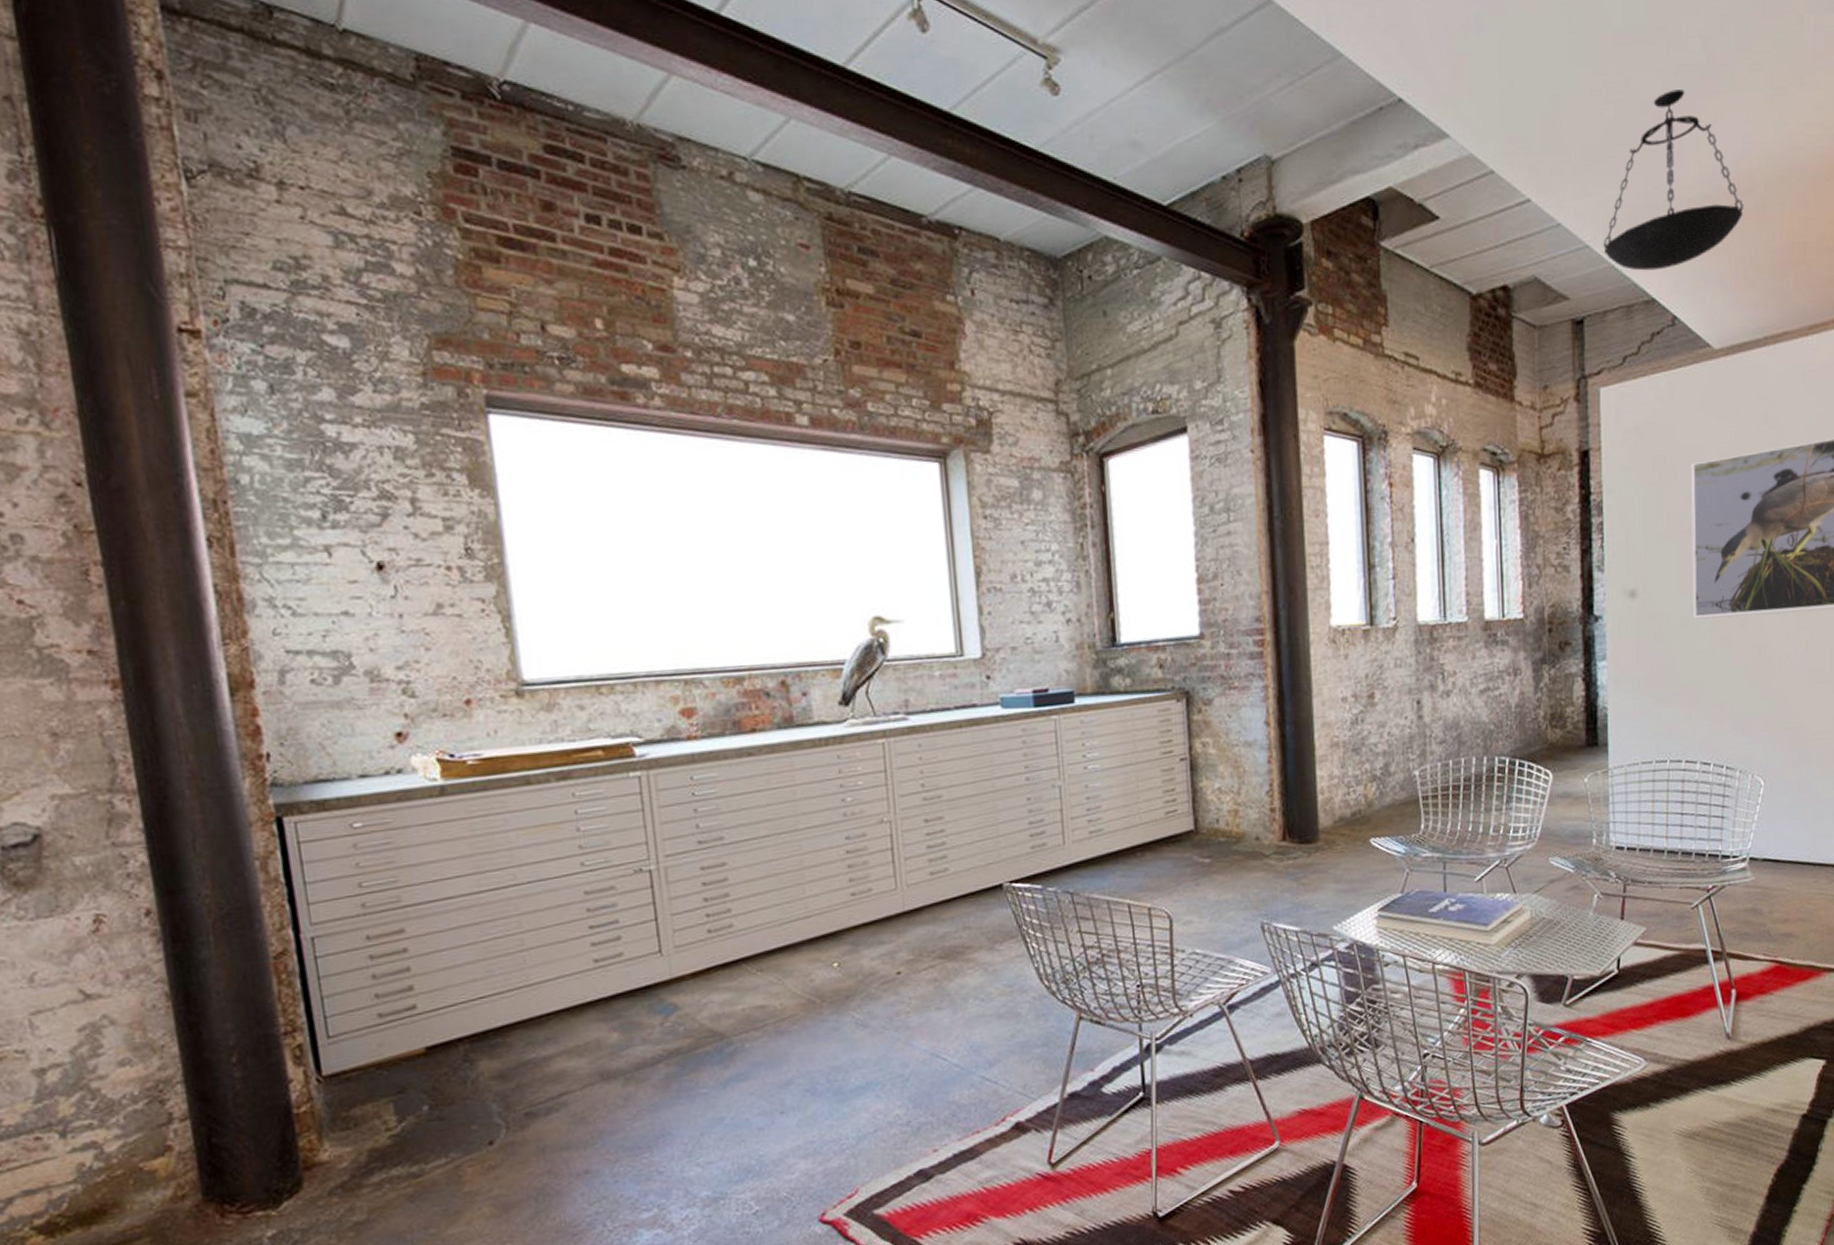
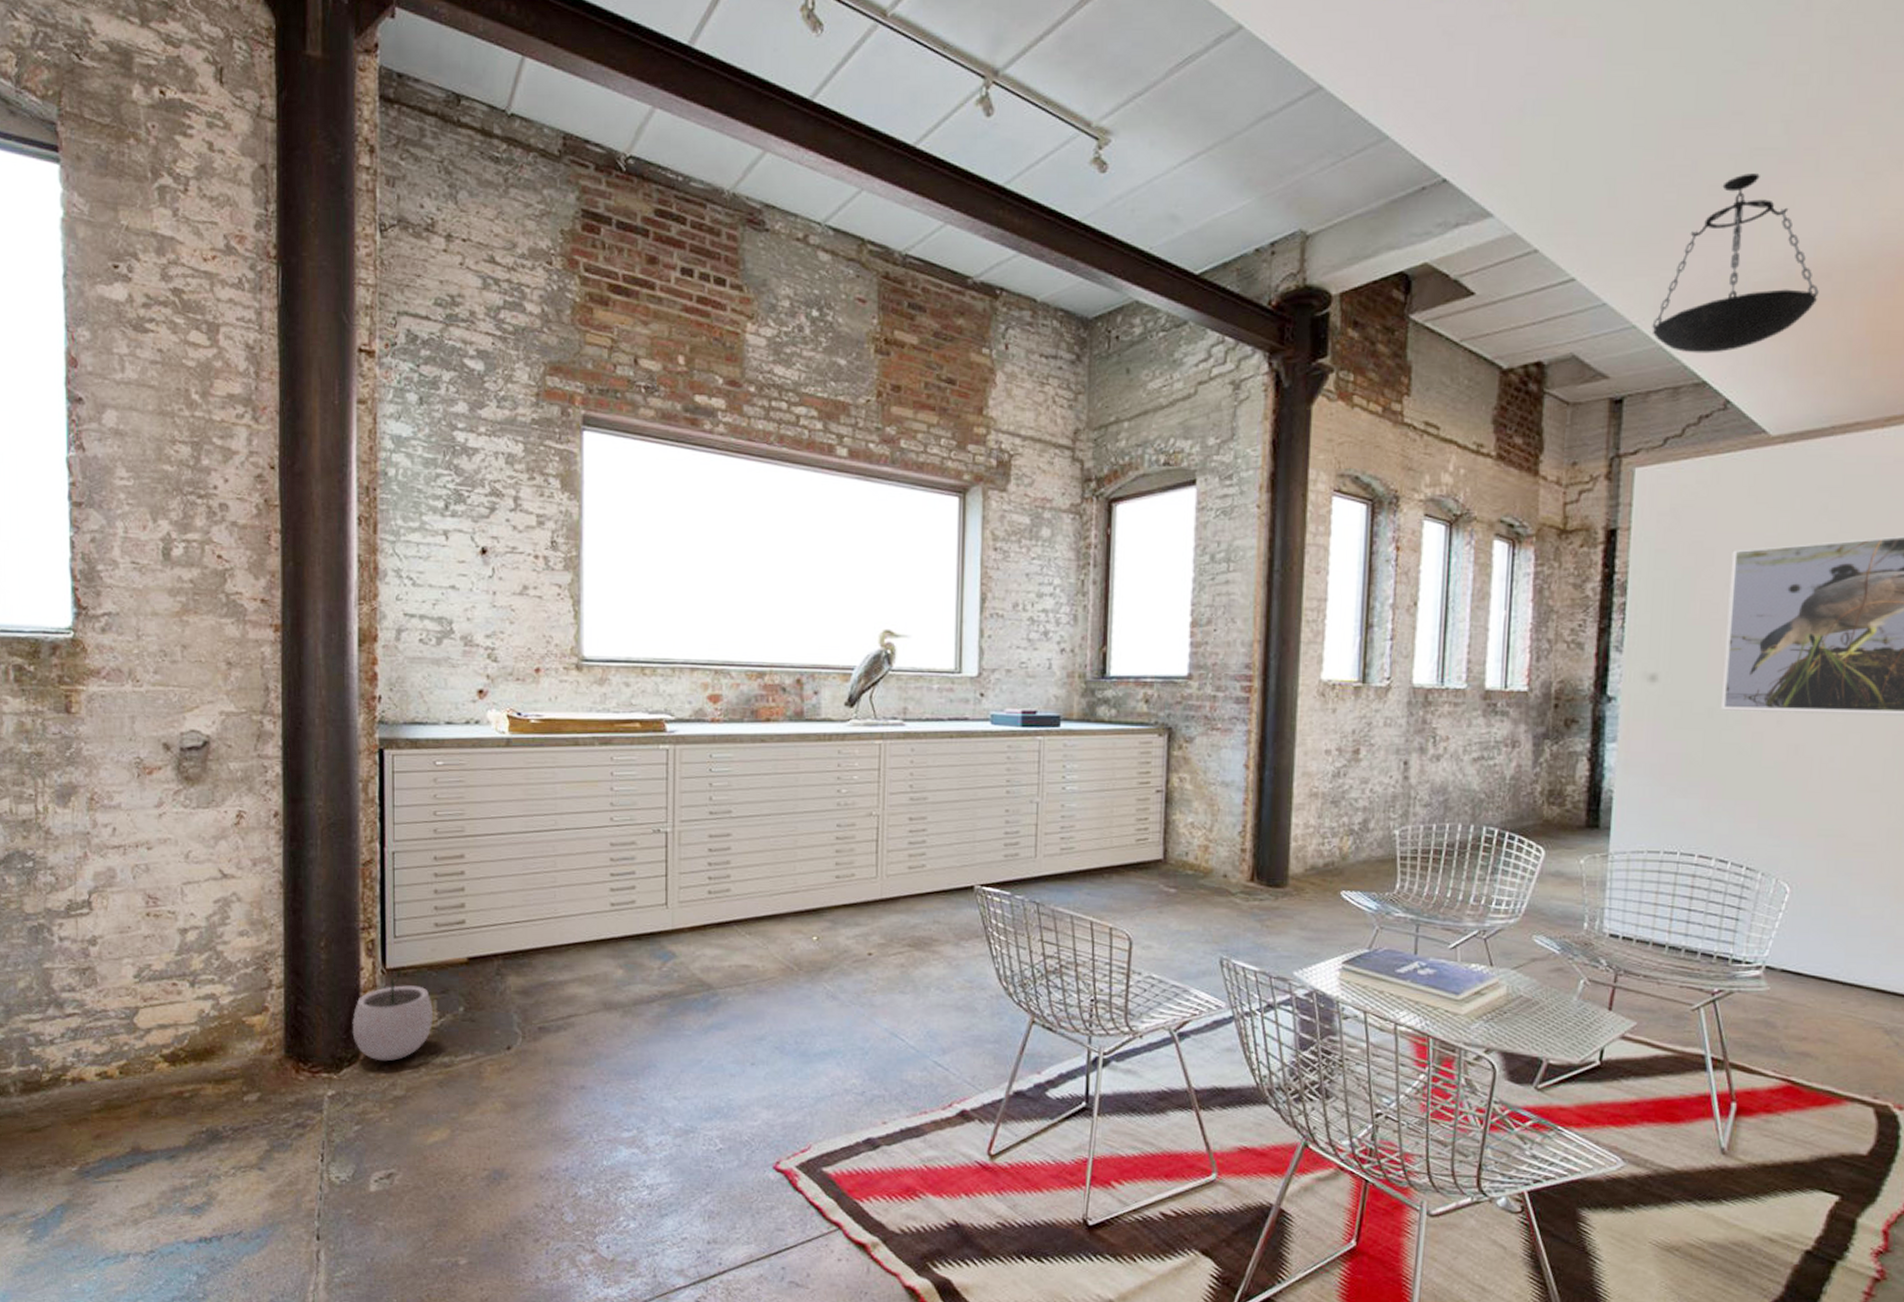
plant pot: none [286,1074,392,1185] -> present [352,969,433,1062]

